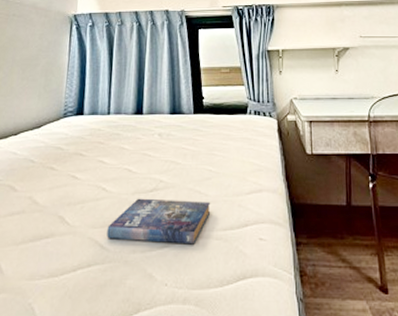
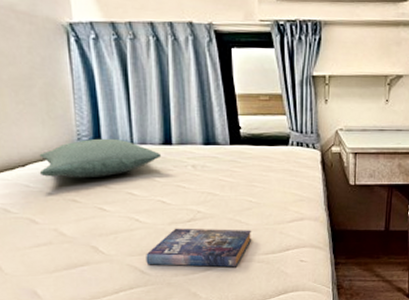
pillow: none [27,109,133,146] -> present [39,138,162,178]

